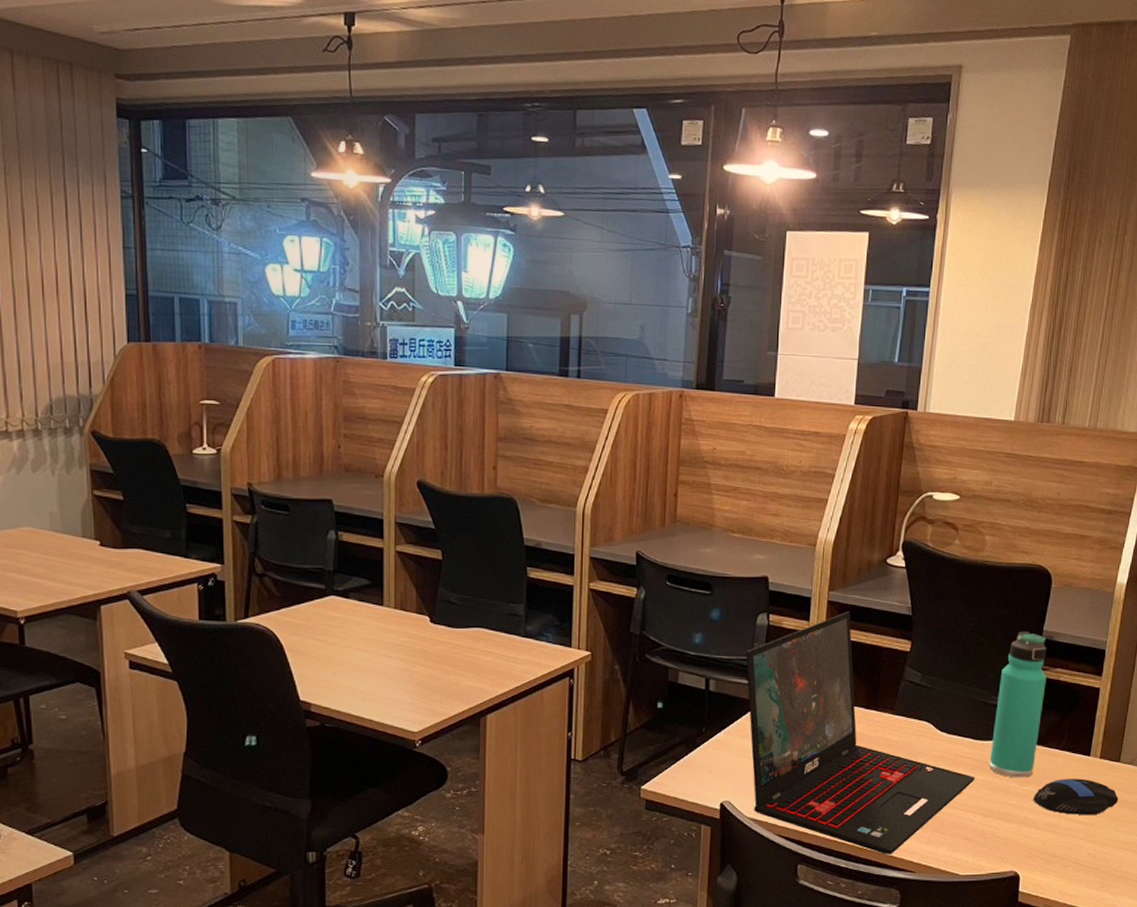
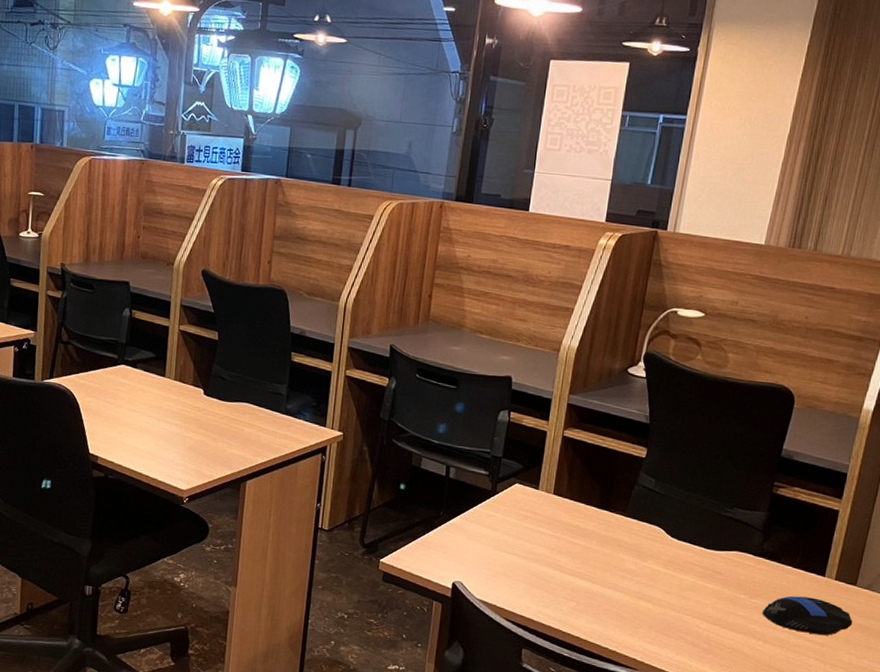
laptop: present [746,611,975,854] -> none [484,414,704,650]
thermos bottle: present [989,631,1047,778] -> none [719,448,786,591]

